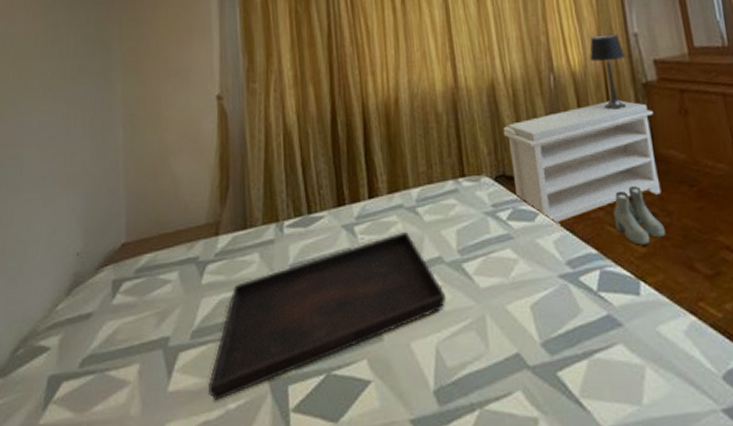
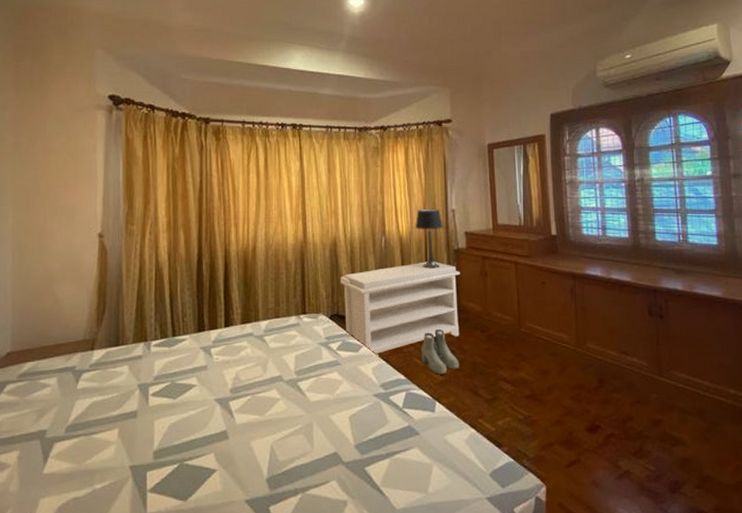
serving tray: present [208,231,447,401] -> none [78,354,283,482]

